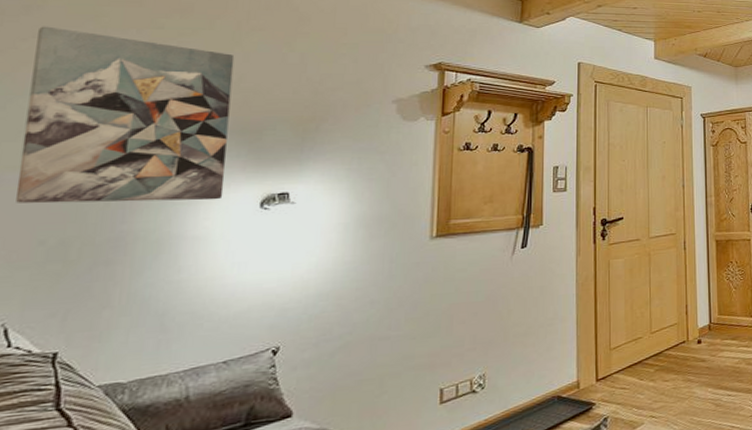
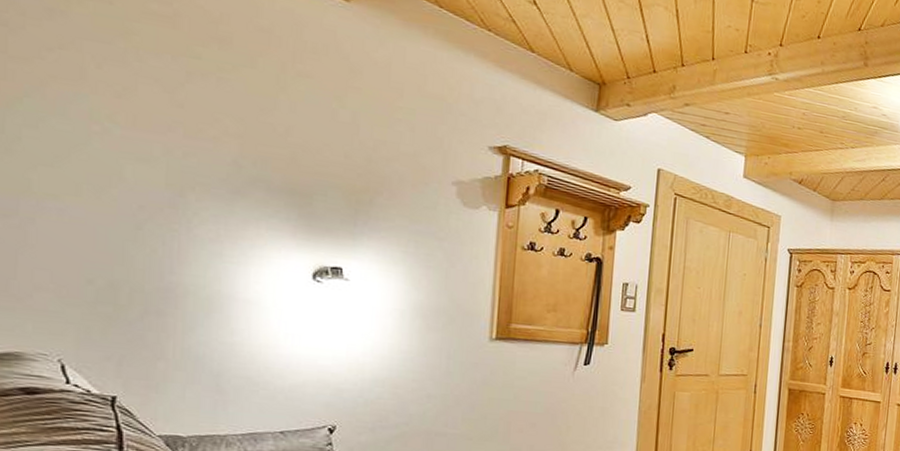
wall art: present [15,26,235,204] -> none [58,36,280,264]

